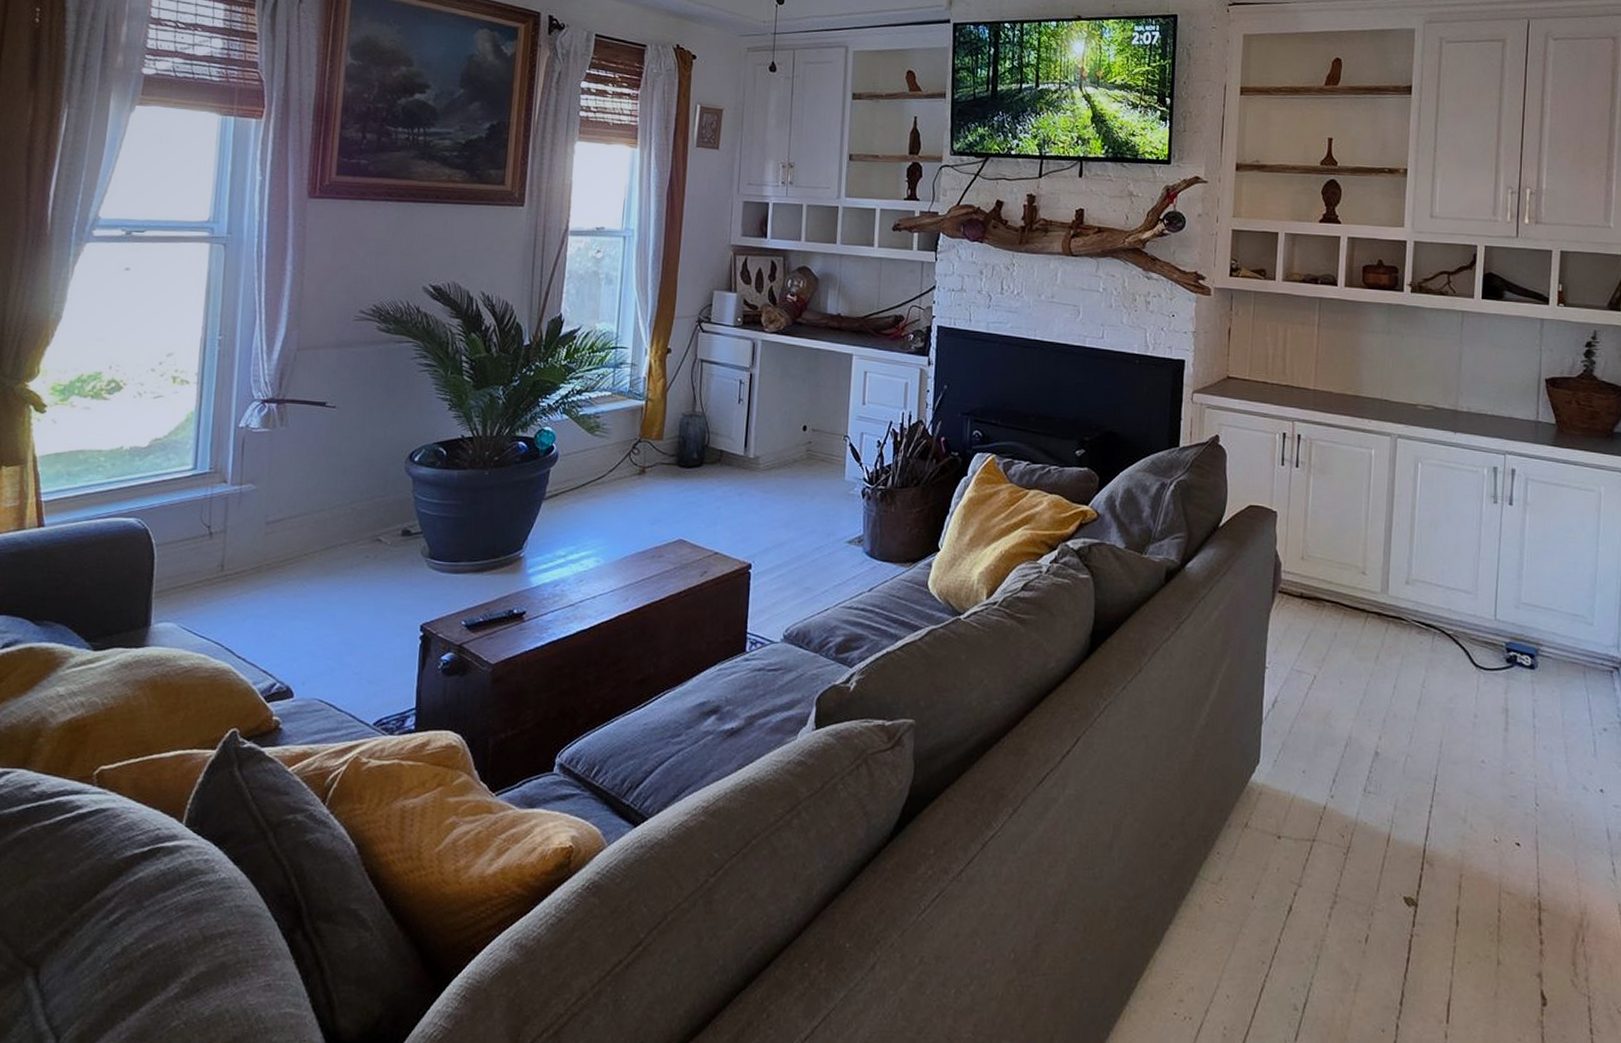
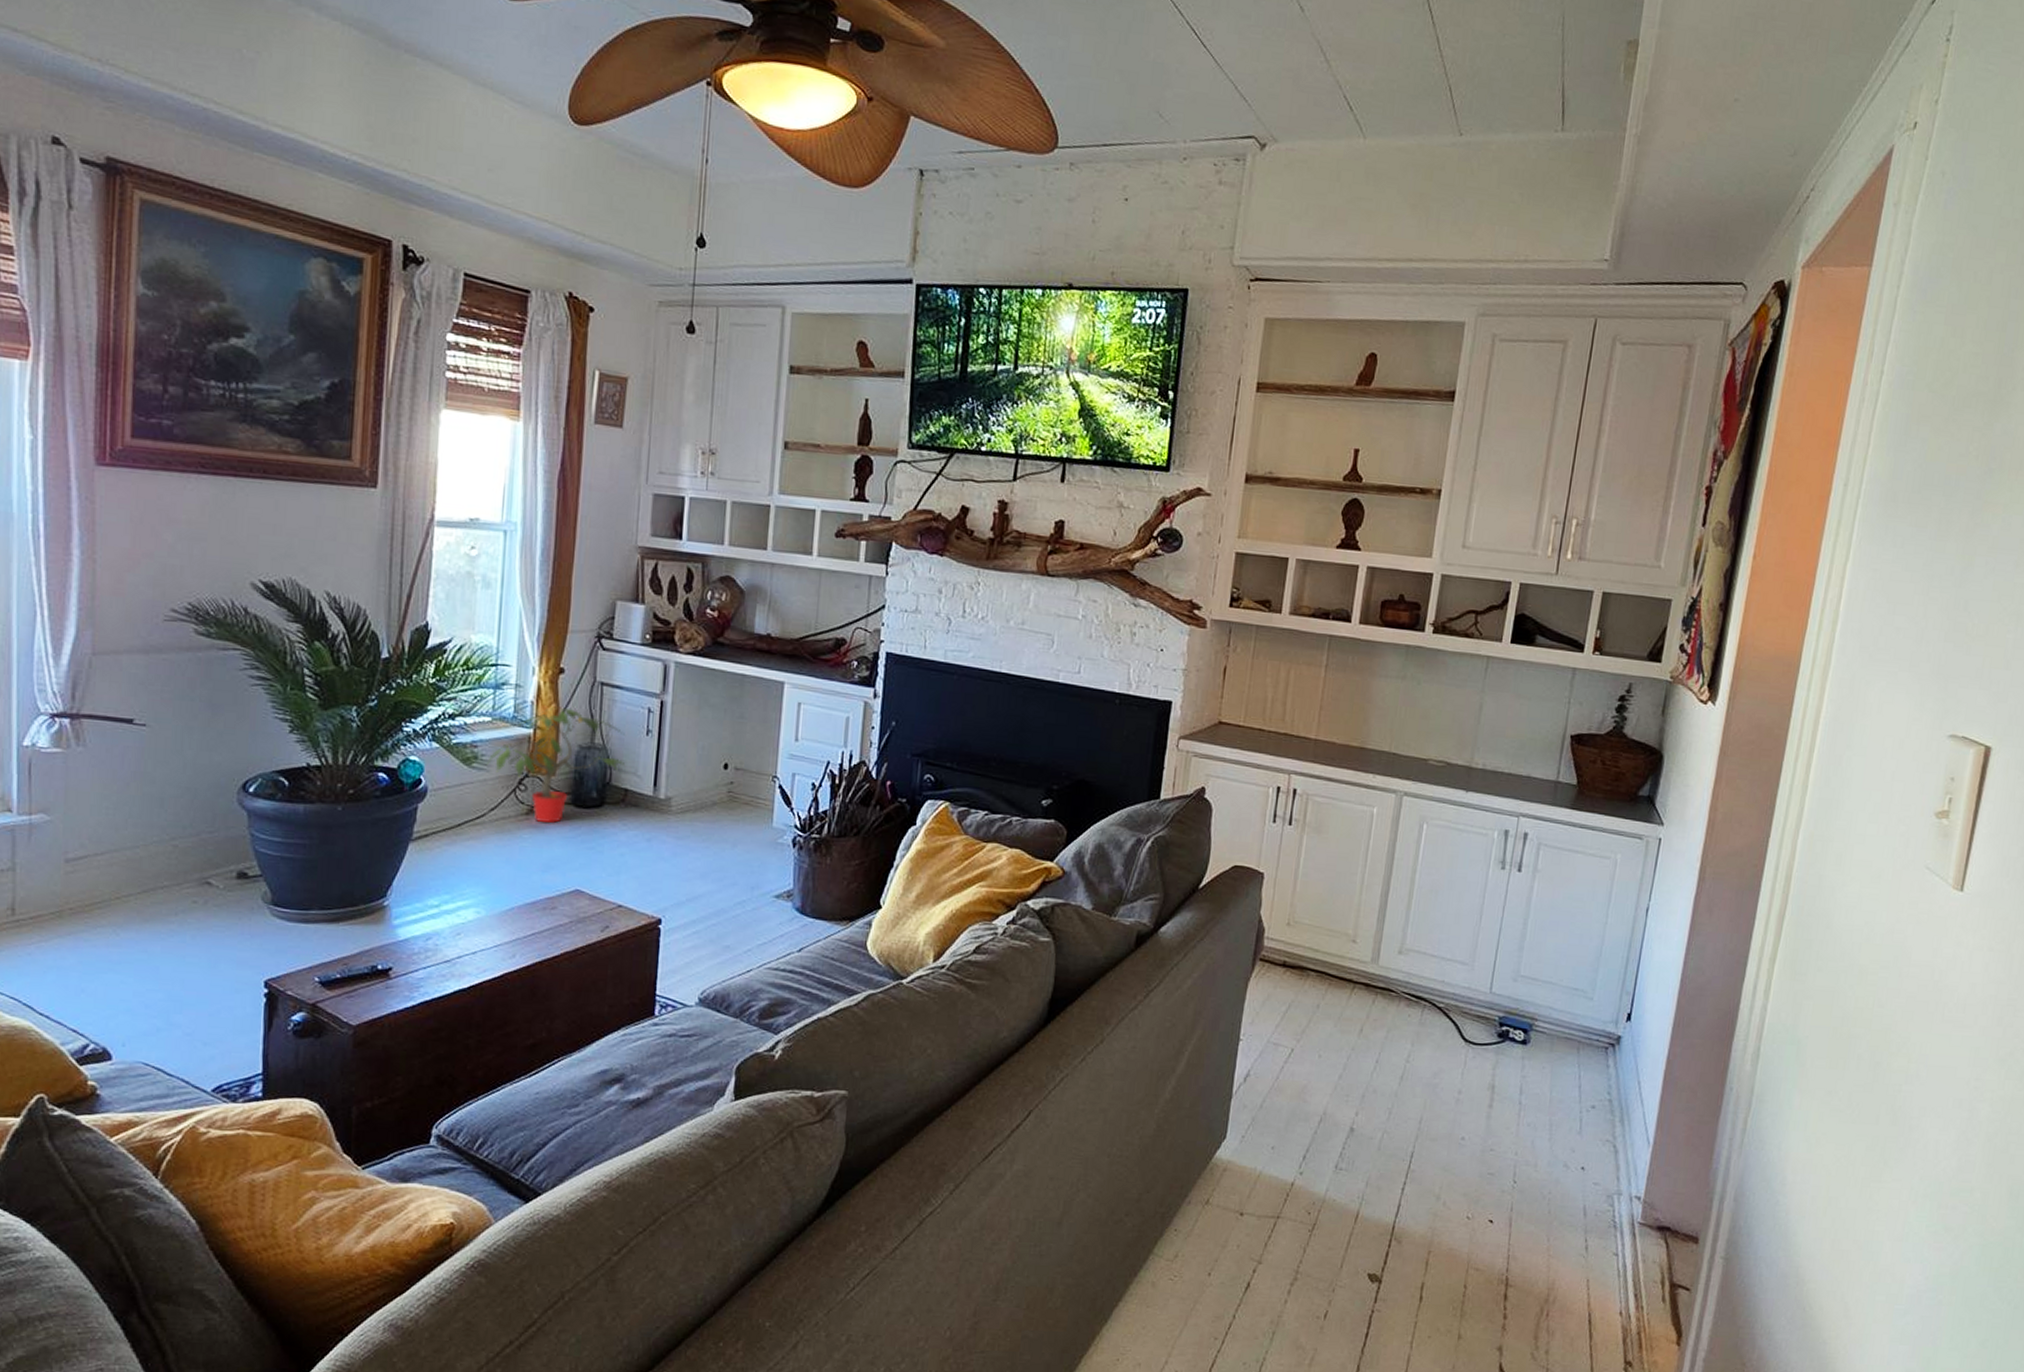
potted plant: none [607,381,721,481] -> present [487,707,625,823]

